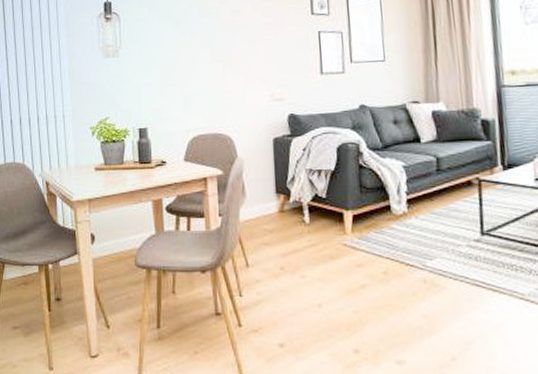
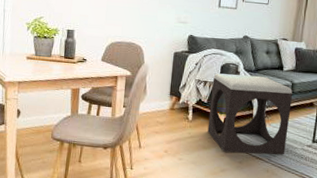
footstool: none [329,154,445,261] -> present [207,73,293,155]

